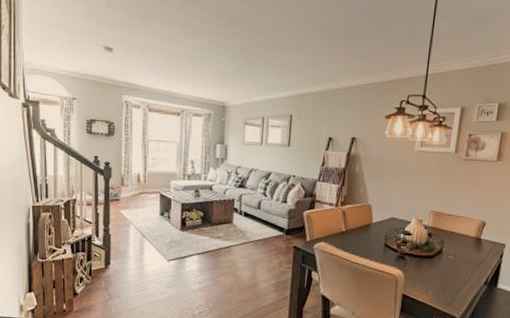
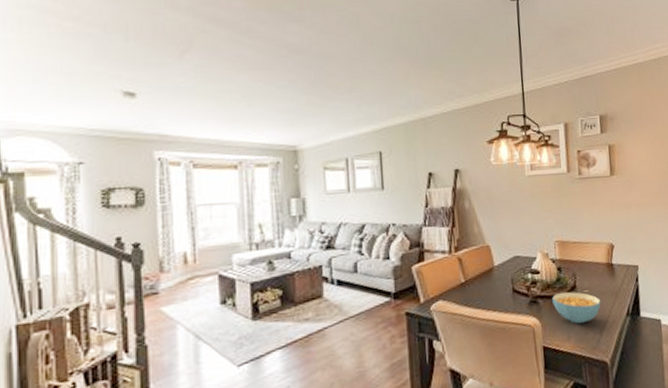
cereal bowl: none [418,254,463,283] -> present [552,292,601,324]

